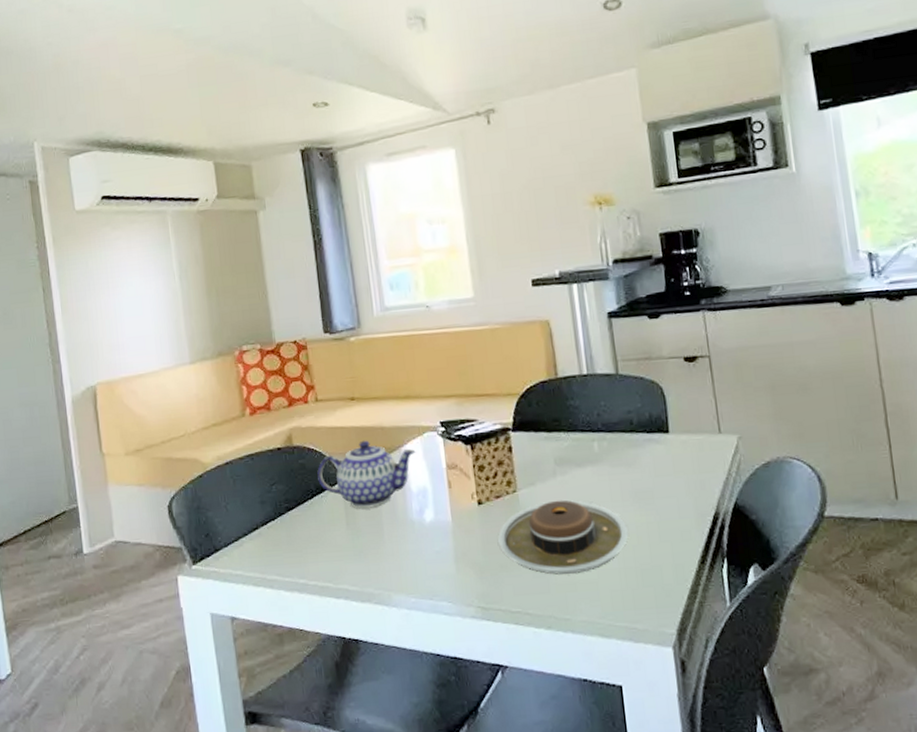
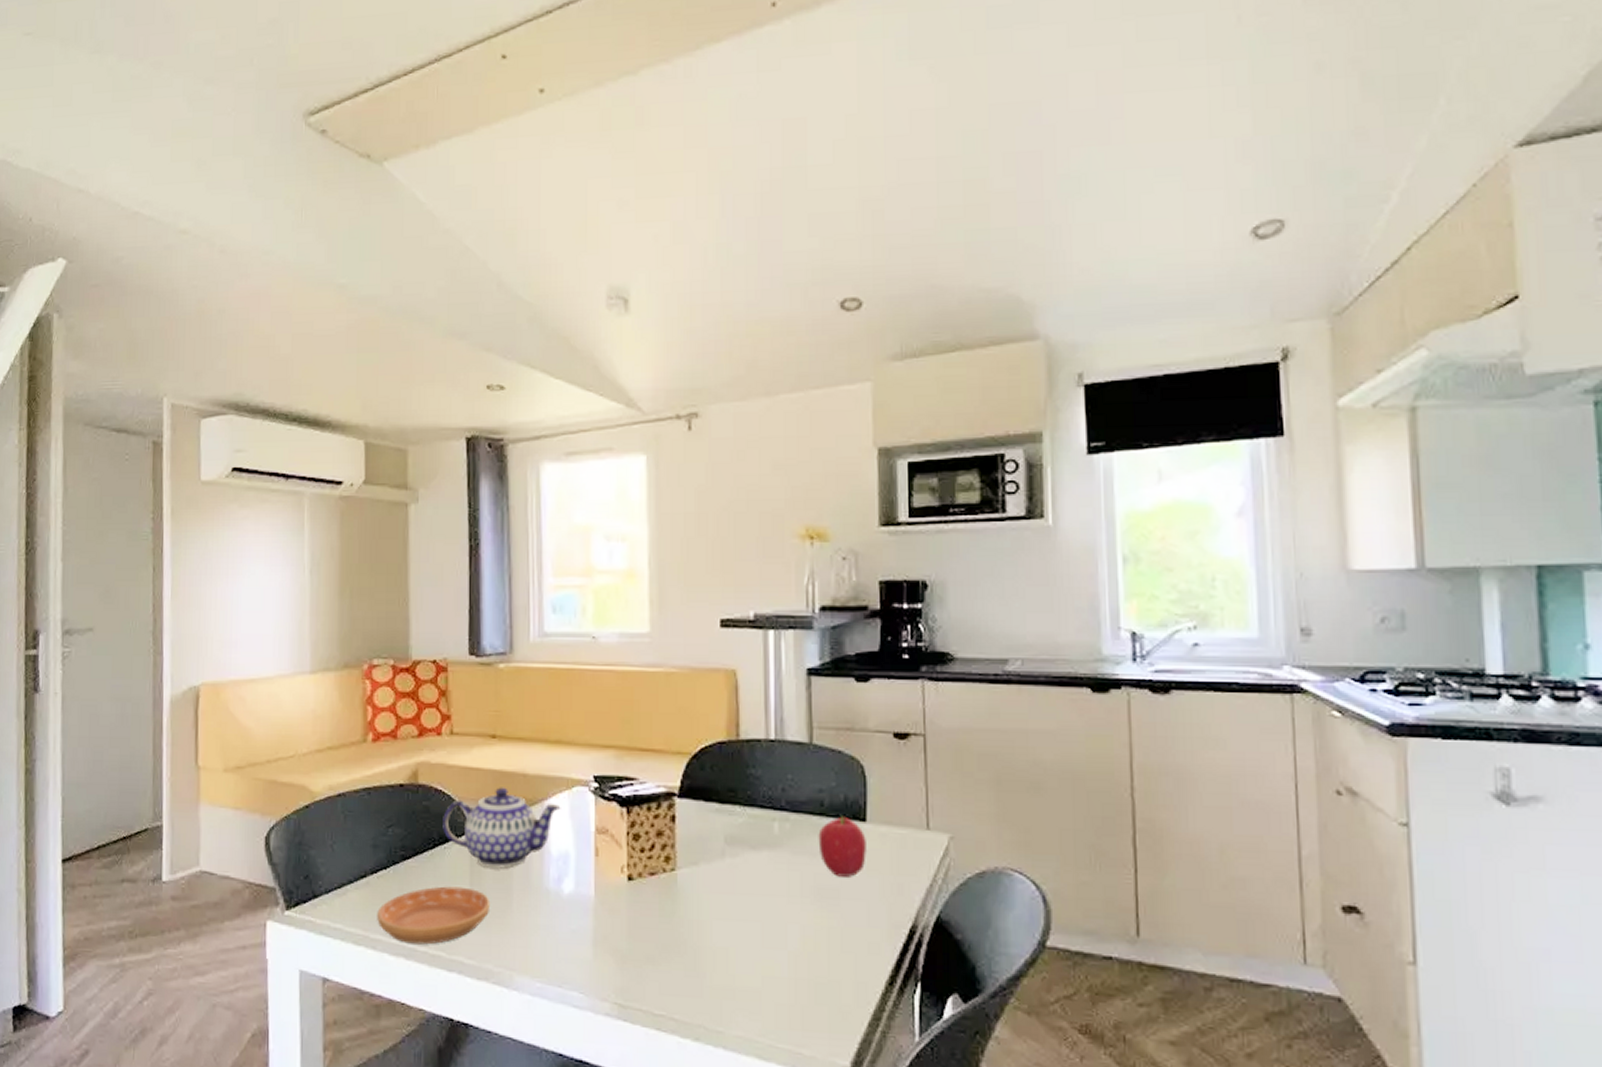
saucer: none [271,527,366,580] -> present [377,886,491,945]
plate: present [498,500,629,575] -> none [647,886,804,978]
fruit: none [631,430,672,481] -> present [818,816,866,877]

